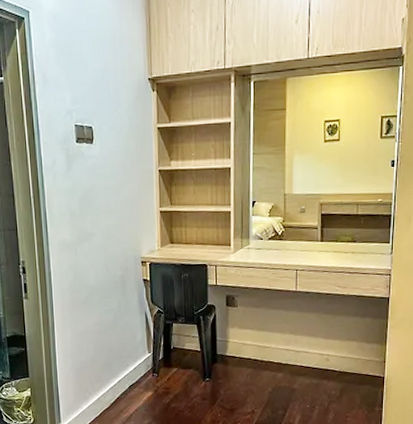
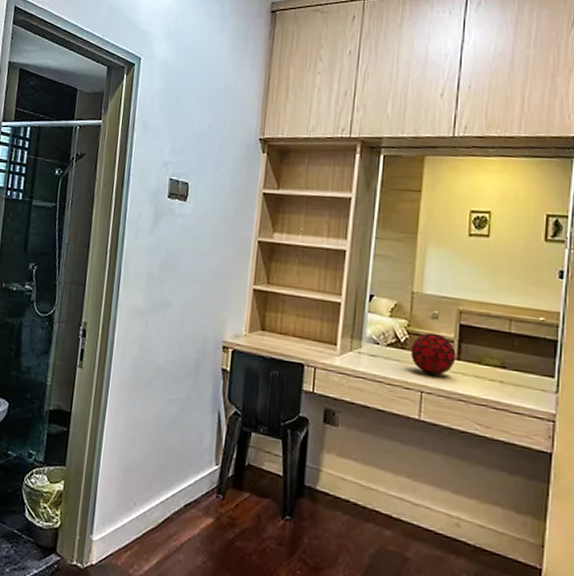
decorative orb: none [287,224,320,256] -> present [411,332,456,376]

